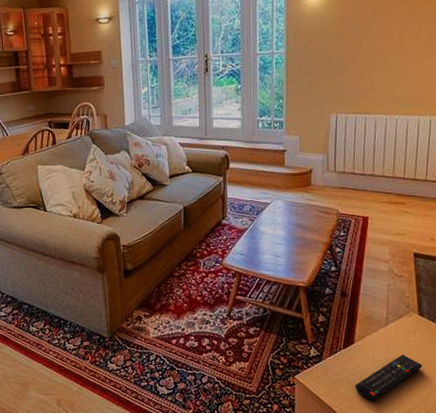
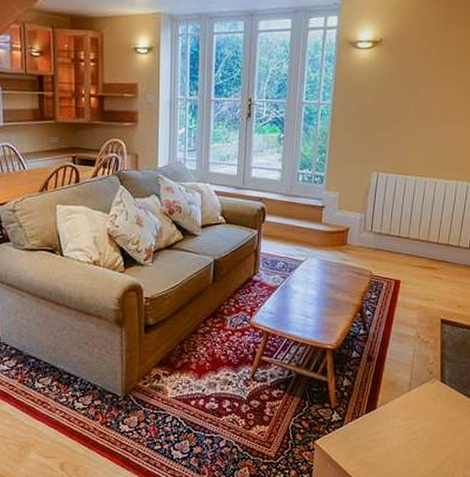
remote control: present [355,354,423,400] -> none [374,420,441,467]

